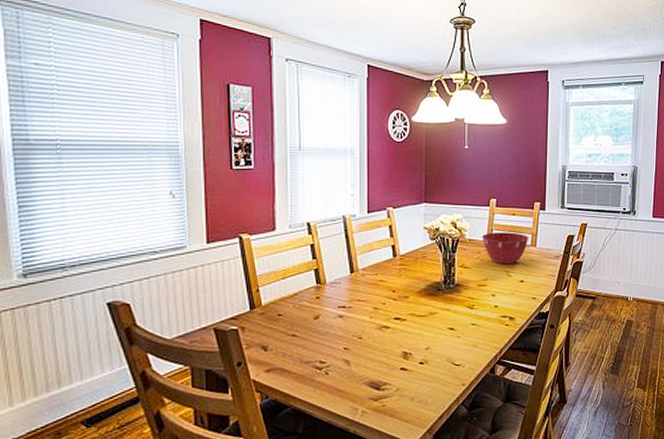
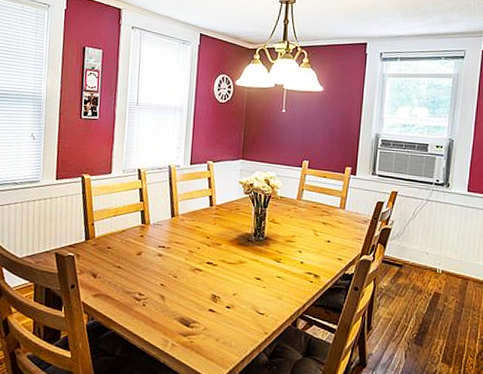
mixing bowl: present [482,232,529,265] -> none [293,192,338,224]

